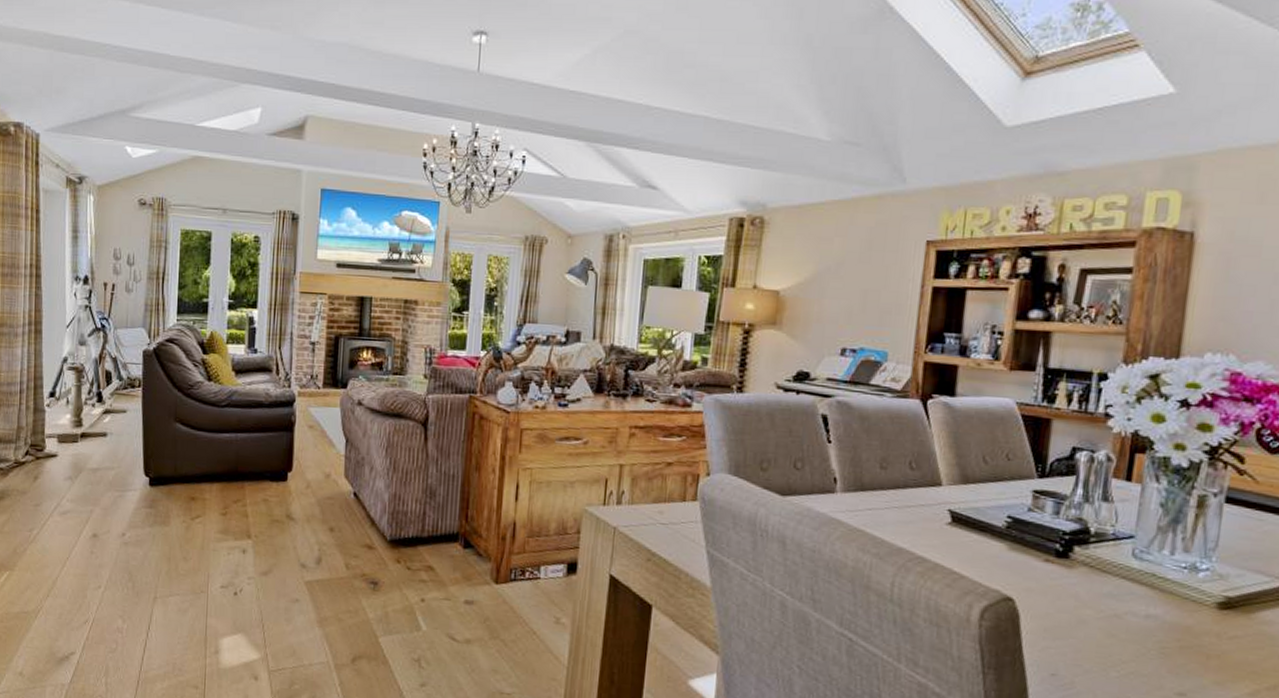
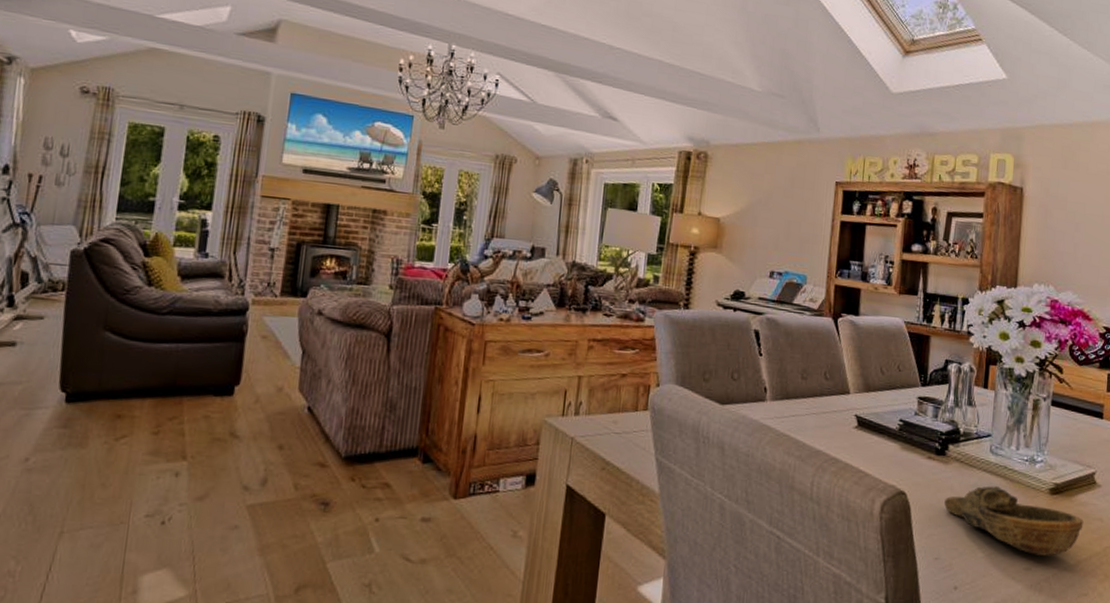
decorative bowl: none [1065,595,1267,682] -> present [944,486,1084,556]

